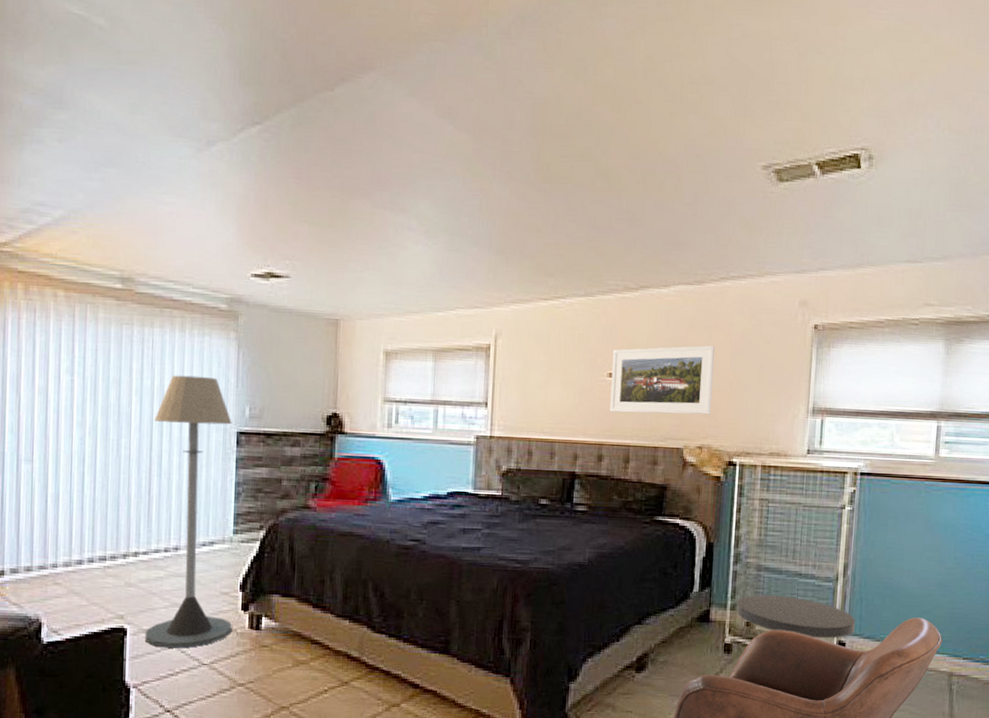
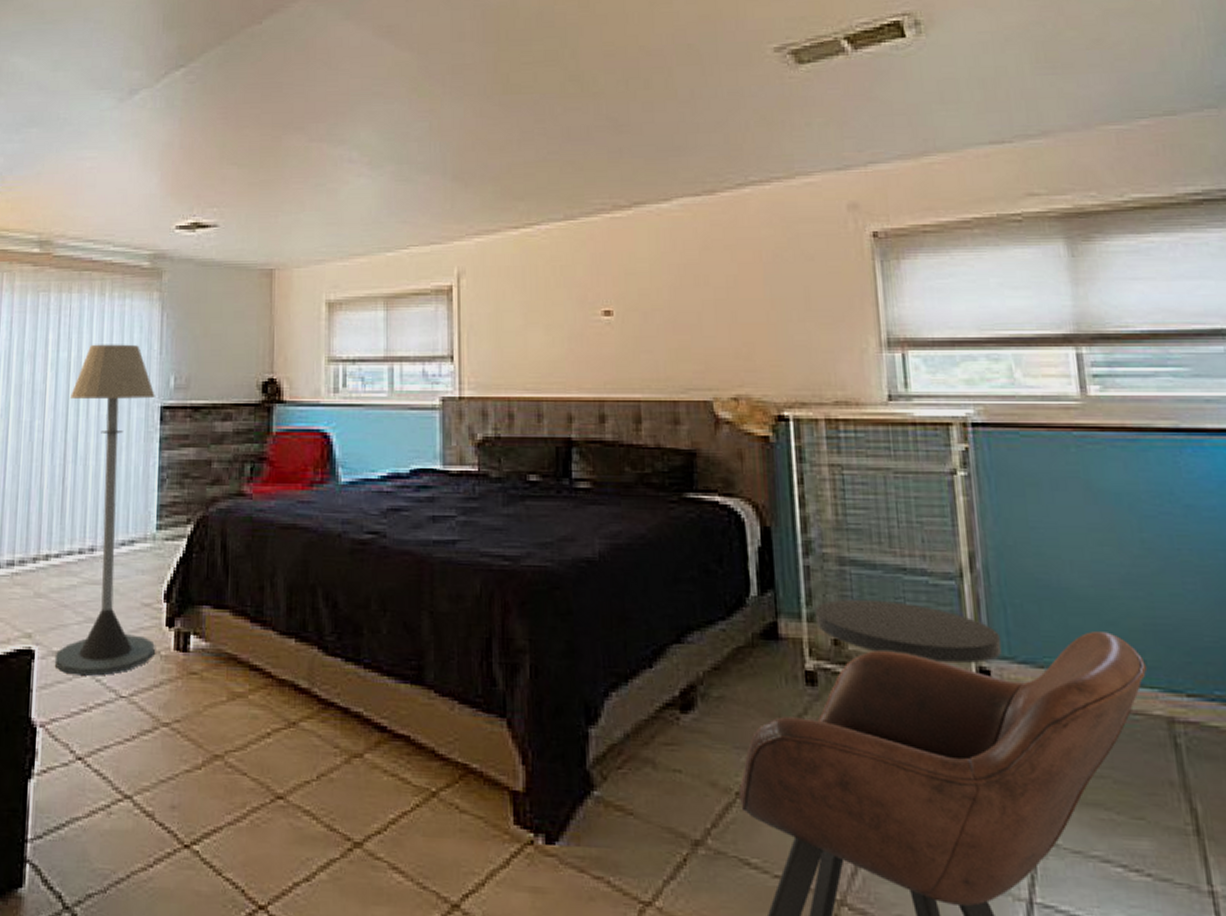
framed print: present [609,345,714,415] -> none [606,268,744,359]

